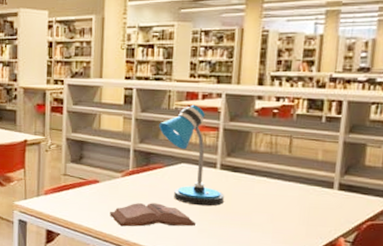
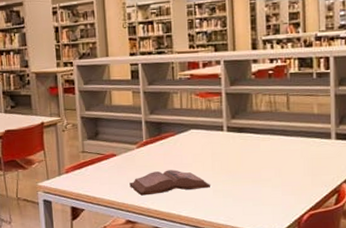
desk lamp: present [159,104,224,206] -> none [166,73,234,168]

